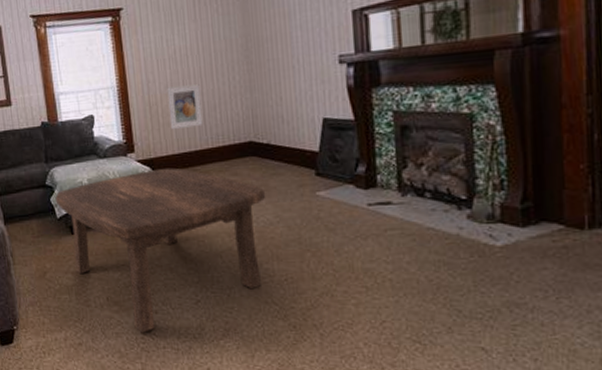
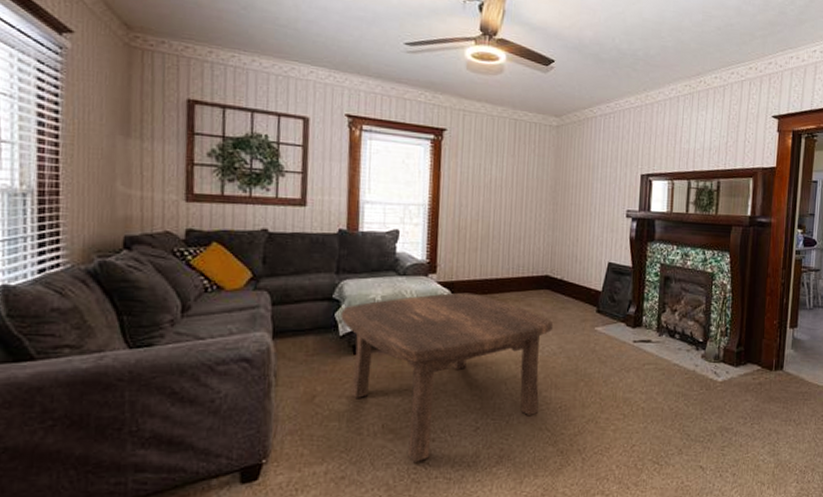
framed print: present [167,84,203,130] -> none [476,214,509,256]

